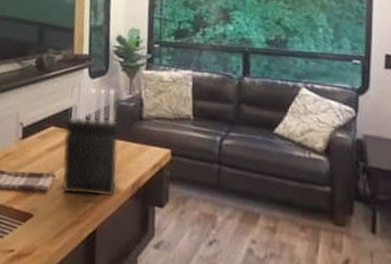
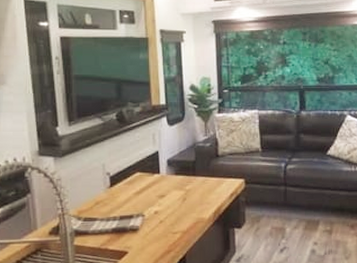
knife block: present [61,87,119,197] -> none [149,133,201,229]

